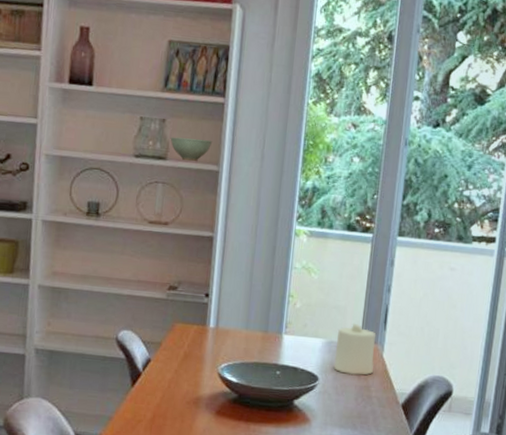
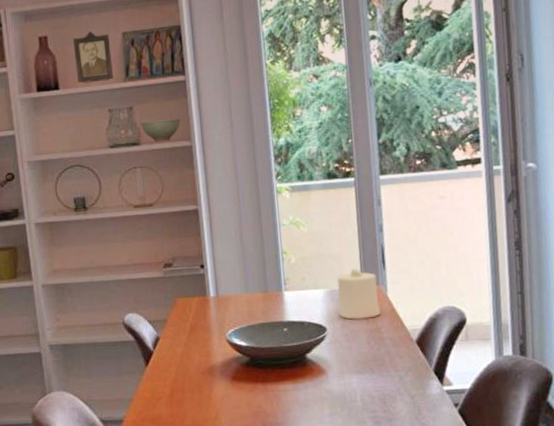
photo frame: none [113,32,154,88] -> present [72,31,113,84]

